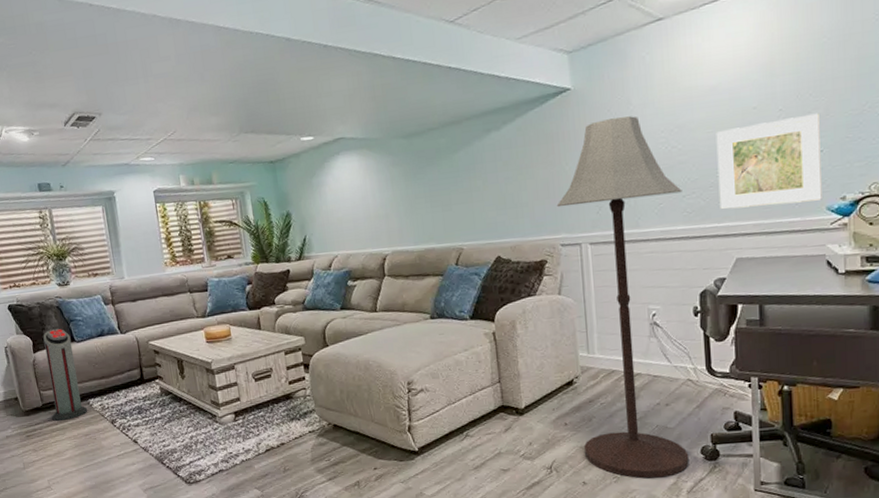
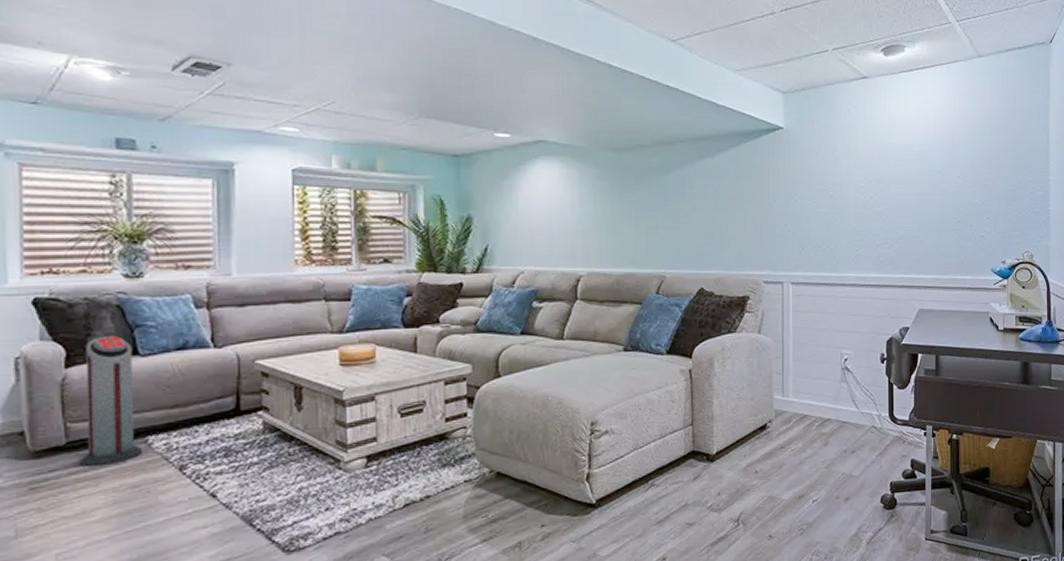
floor lamp: present [556,116,689,479] -> none [762,163,876,530]
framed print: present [716,113,822,210] -> none [906,184,988,263]

